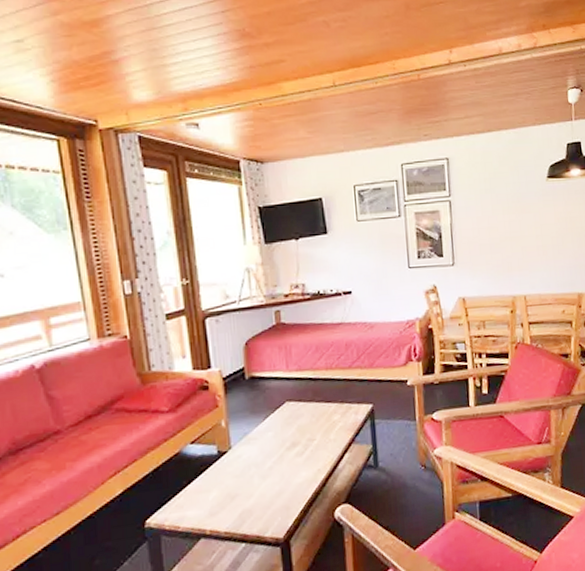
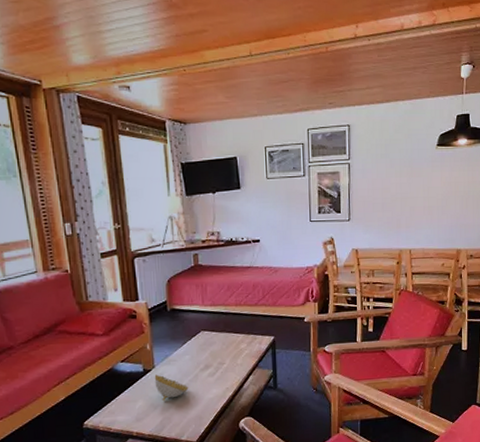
decorative bowl: none [231,456,273,490] -> present [154,374,189,401]

